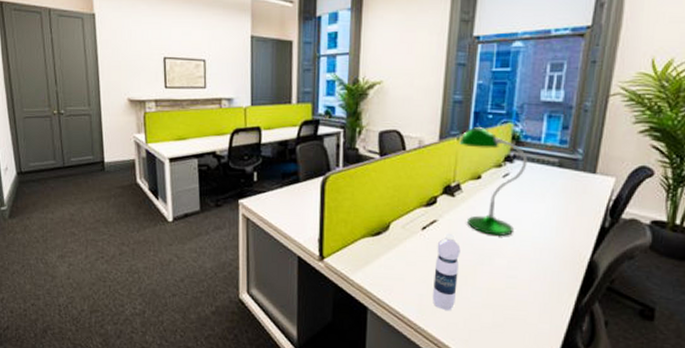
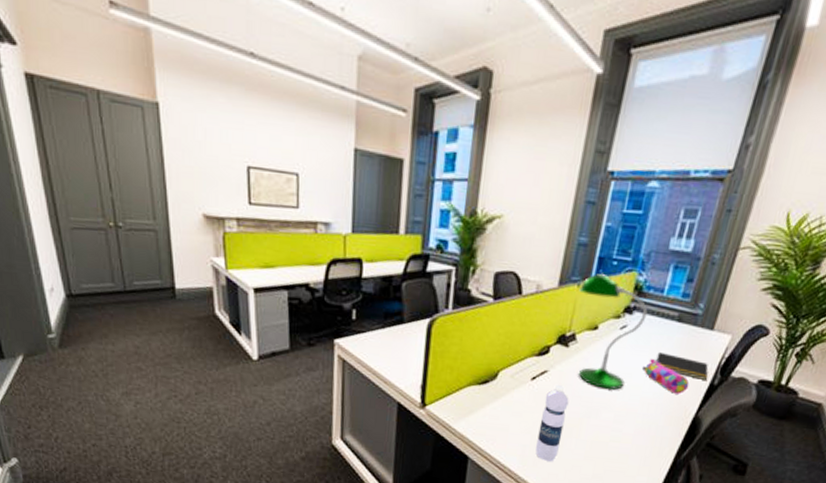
pencil case: none [529,204,580,238] -> present [641,359,690,394]
notepad: none [542,197,598,223] -> present [656,351,709,380]

